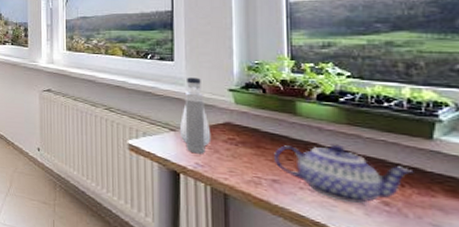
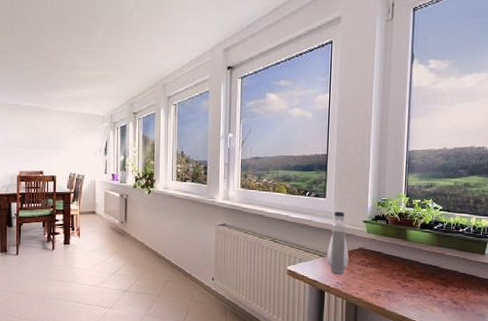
teapot: present [274,144,414,205] -> none [390,261,472,305]

